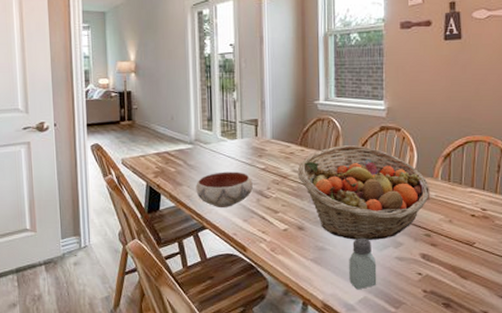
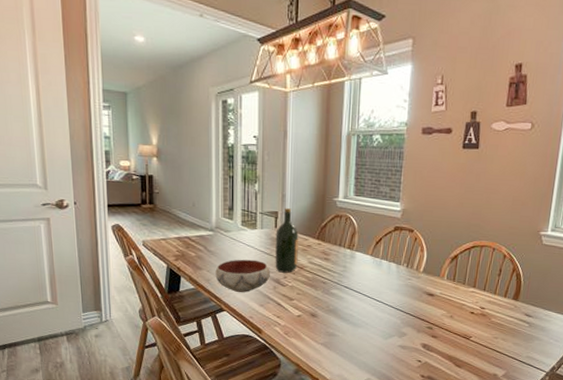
wine bottle: none [256,115,281,184] -> present [275,208,299,273]
fruit basket: present [297,145,431,240] -> none [313,242,436,330]
saltshaker: present [349,237,377,290] -> none [355,326,381,372]

